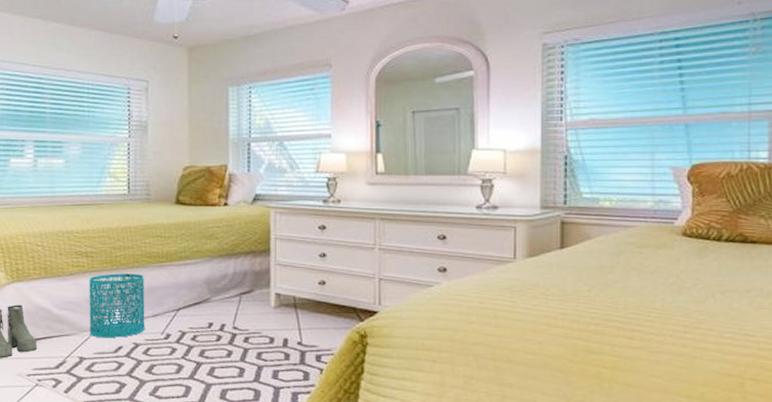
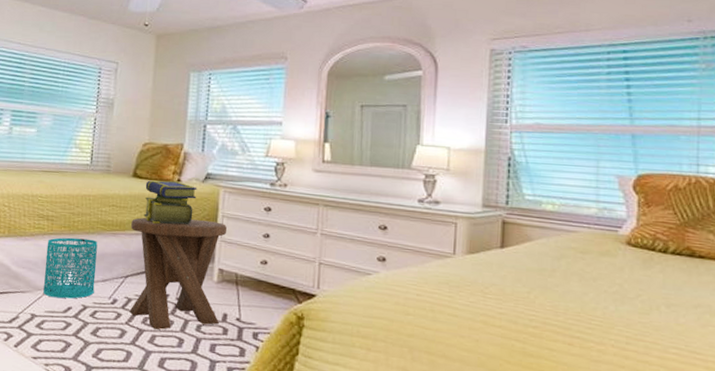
music stool: none [179,244,281,362] -> present [129,217,228,330]
stack of books: none [190,205,246,252] -> present [143,180,198,225]

